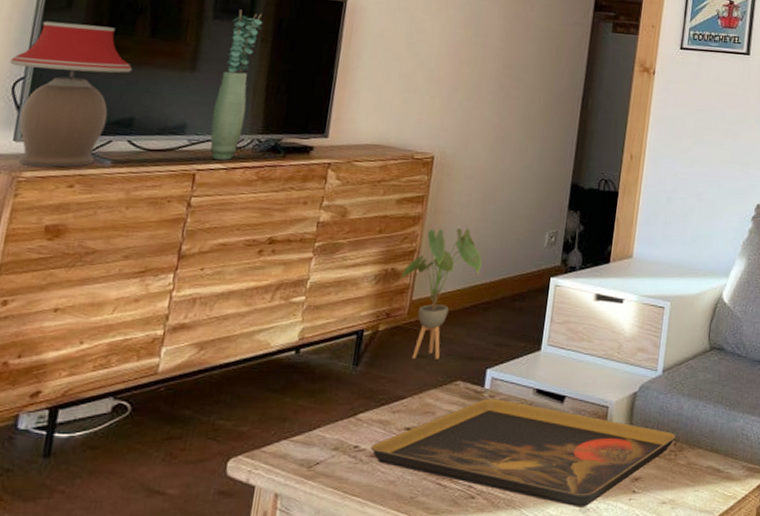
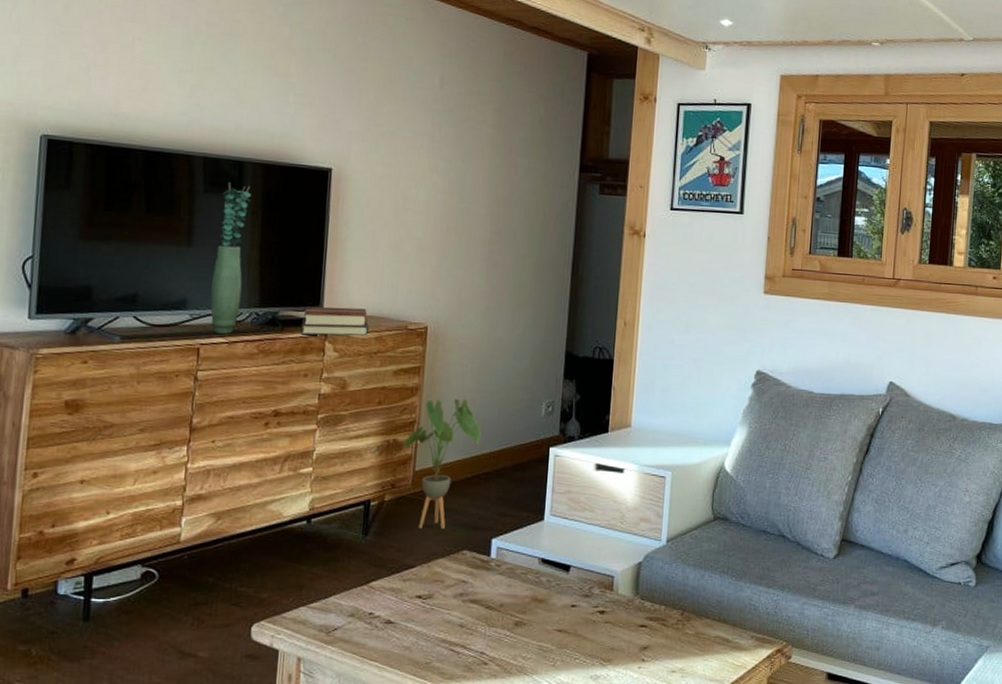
table lamp: present [9,21,133,169] -> none [17,199,132,345]
books: none [304,134,374,164] -> present [301,306,369,336]
decorative tray: present [370,398,676,507] -> none [384,567,683,675]

